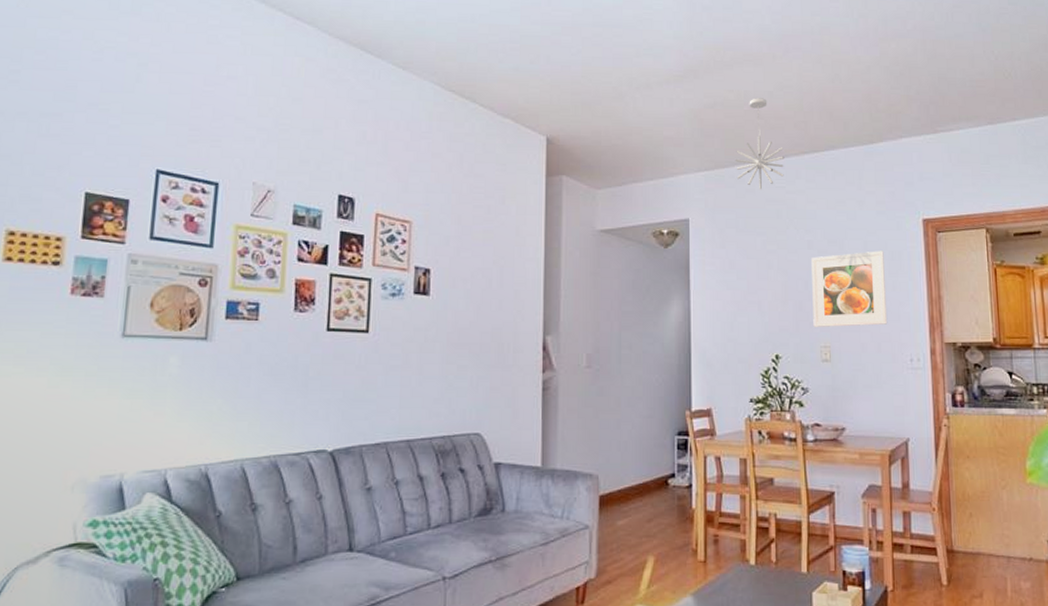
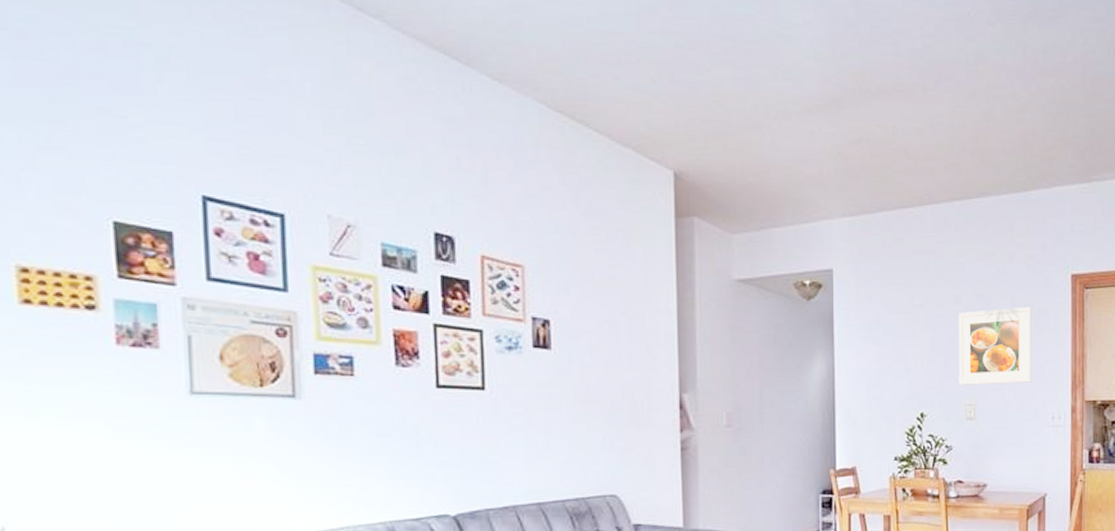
pendant light: present [735,98,785,190] -> none [881,135,934,239]

